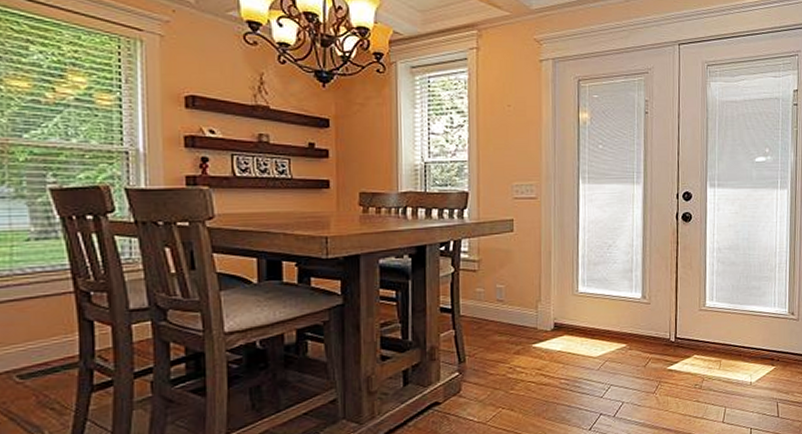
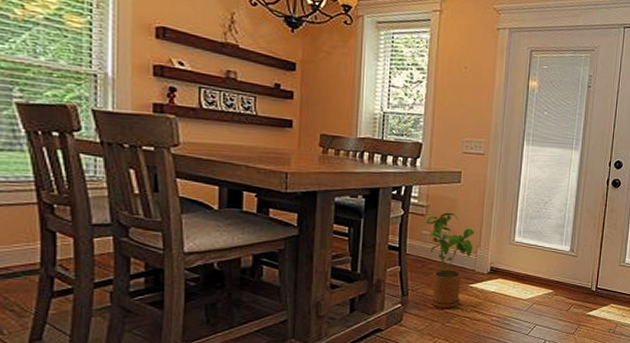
house plant: none [479,265,534,374] -> present [426,212,475,308]

